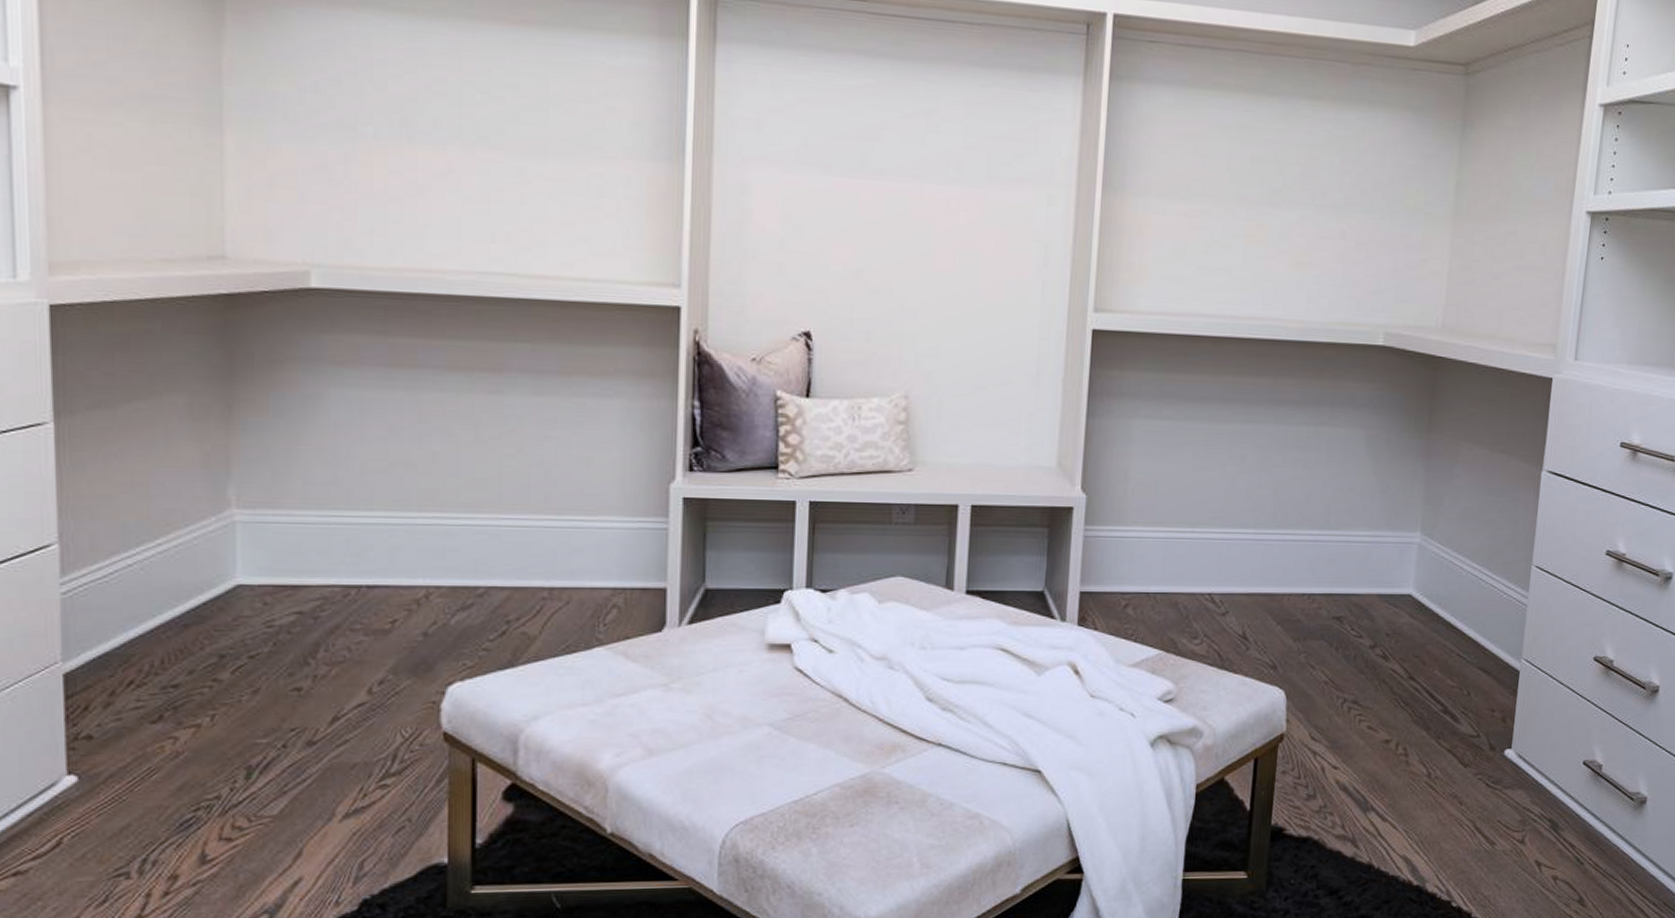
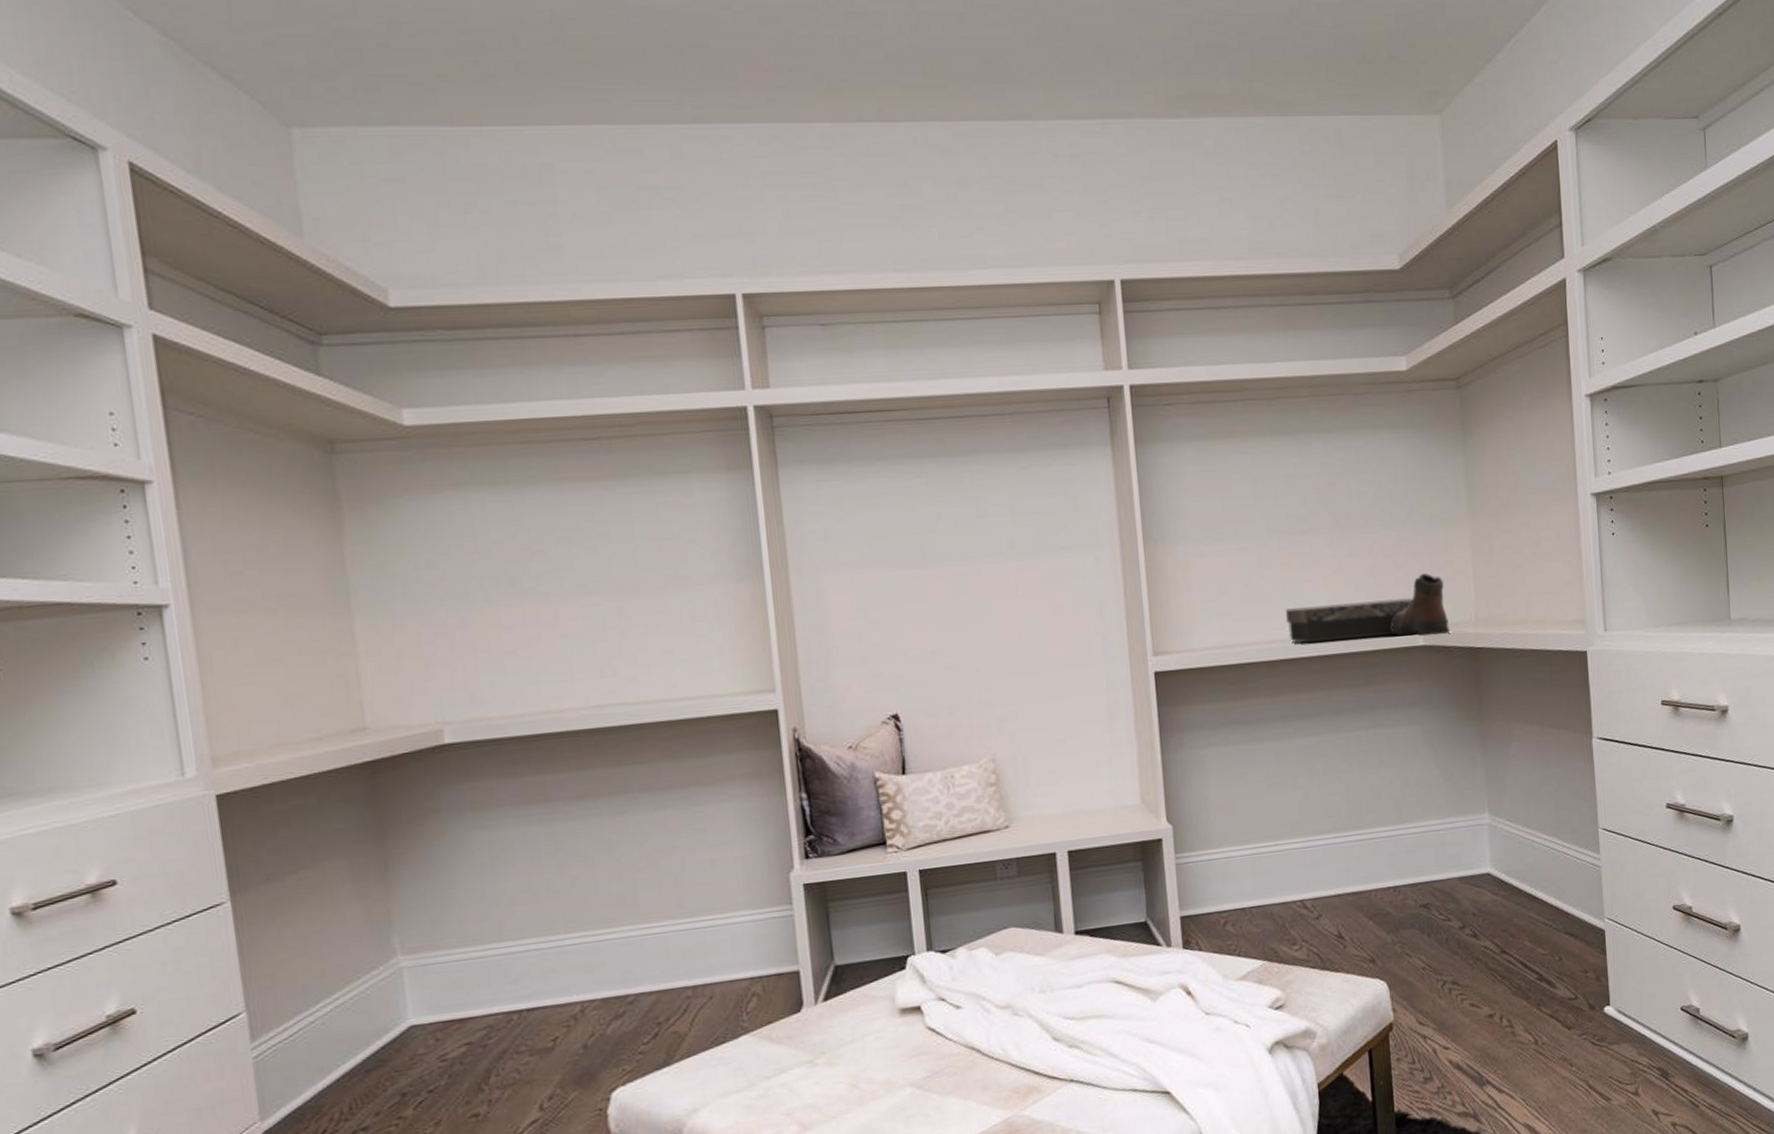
decorative box: none [1241,284,1380,330] -> present [1285,598,1413,644]
hiking boot: none [1352,268,1415,338] -> present [1392,573,1450,637]

